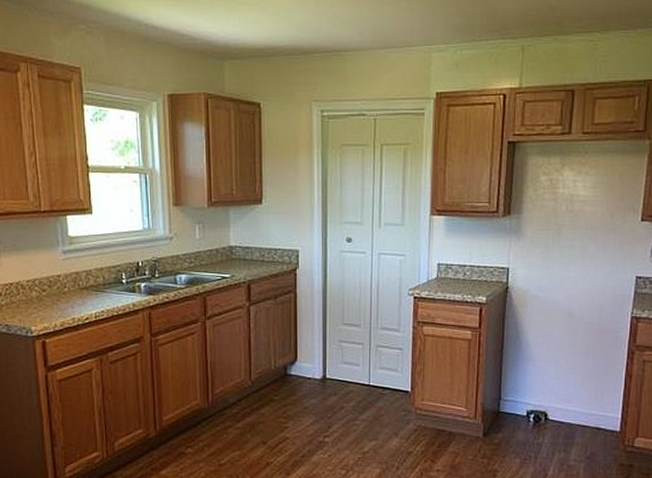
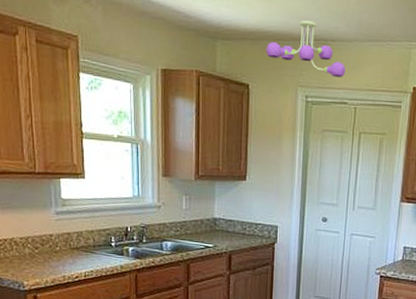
ceiling light fixture: none [276,33,362,88] -> present [266,20,346,77]

